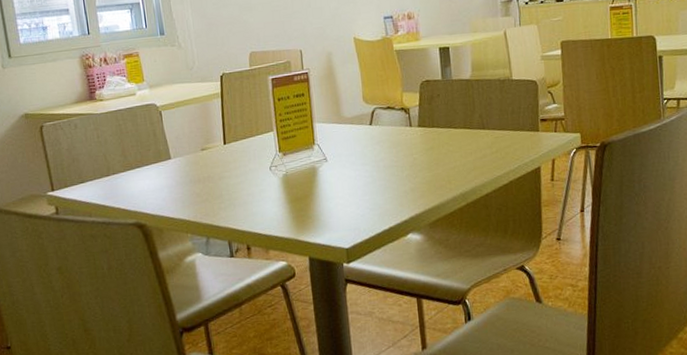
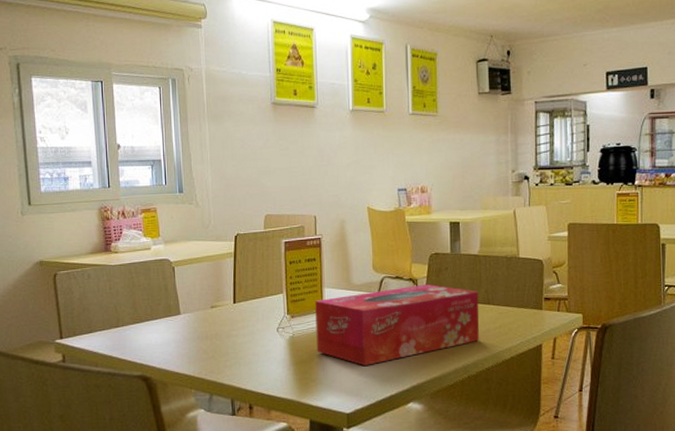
tissue box: none [306,112,476,199] -> present [315,283,480,366]

